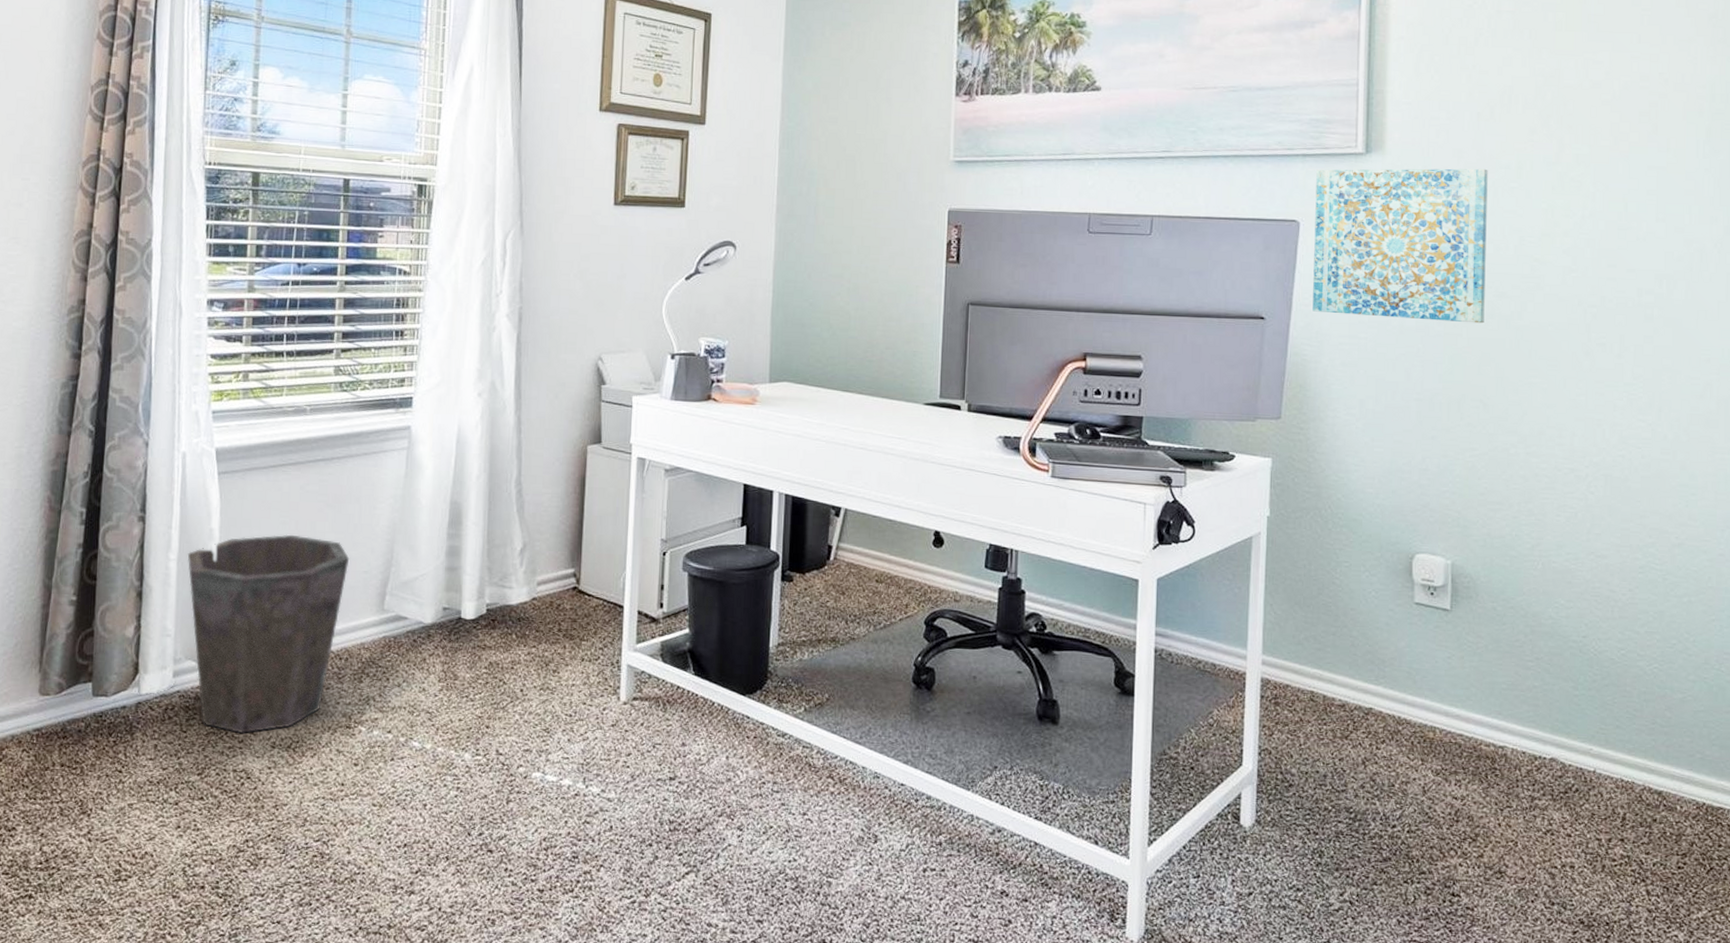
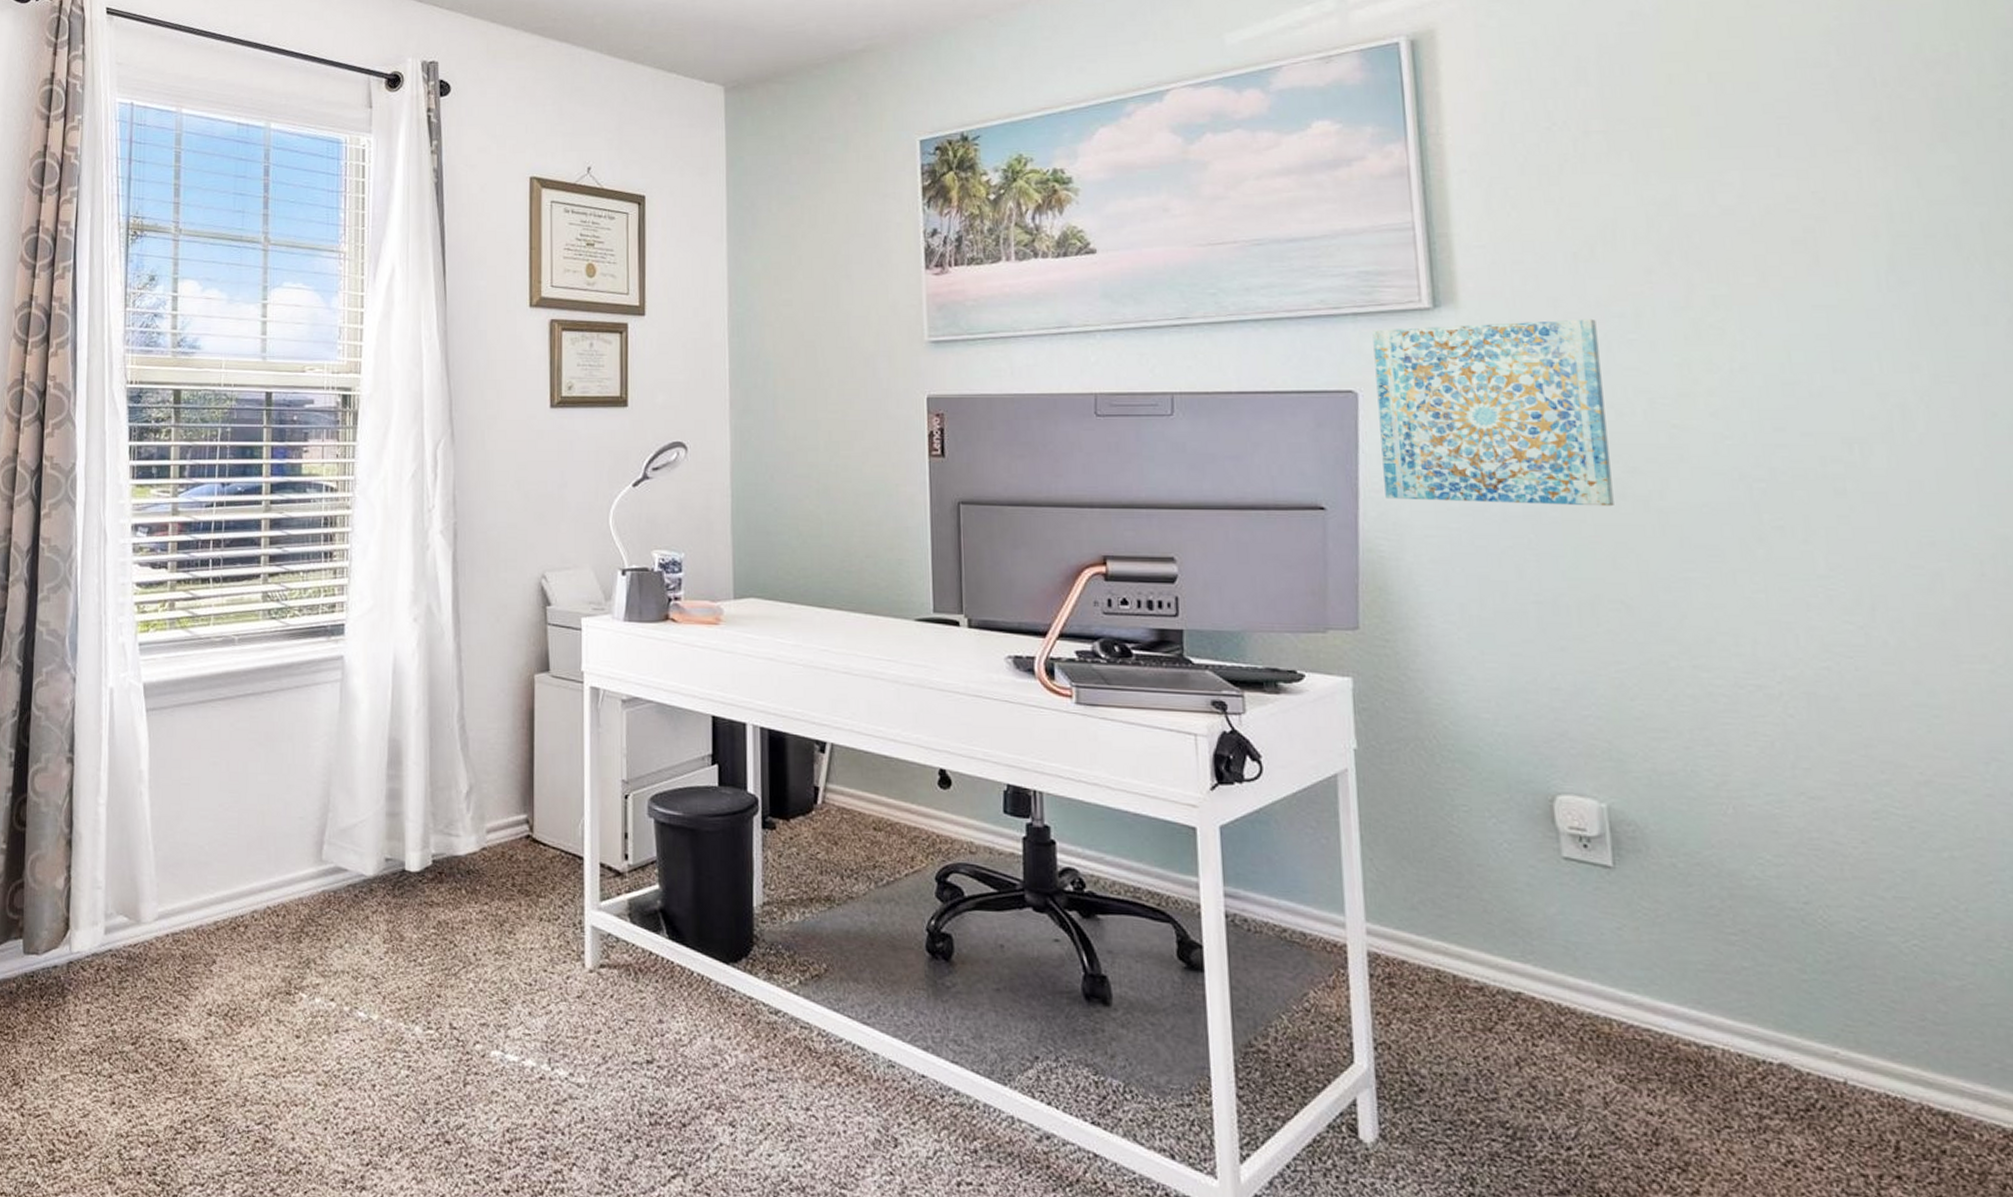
waste bin: present [187,534,350,733] -> none [116,776,284,998]

